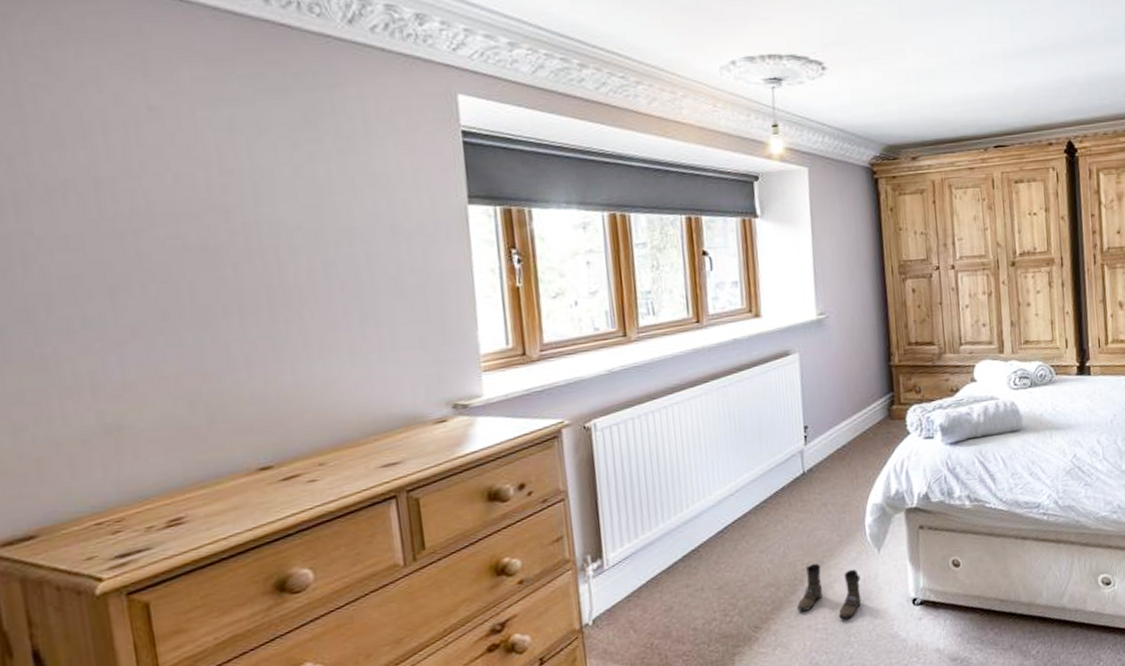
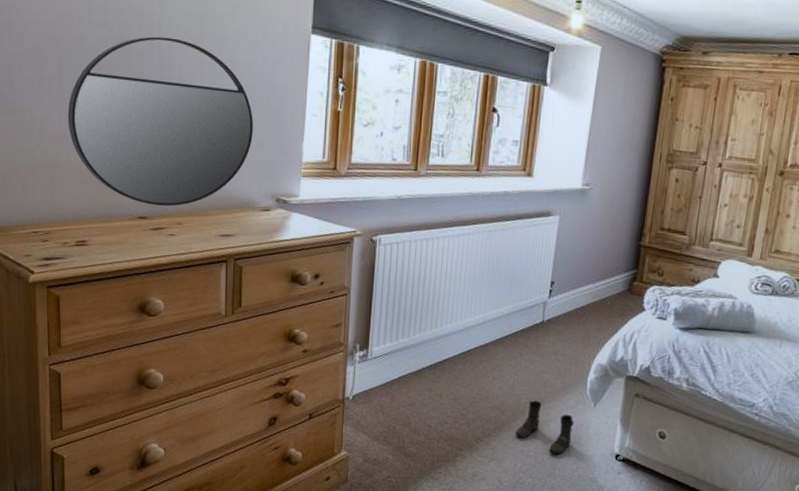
home mirror: none [132,237,410,450] -> present [67,36,253,207]

